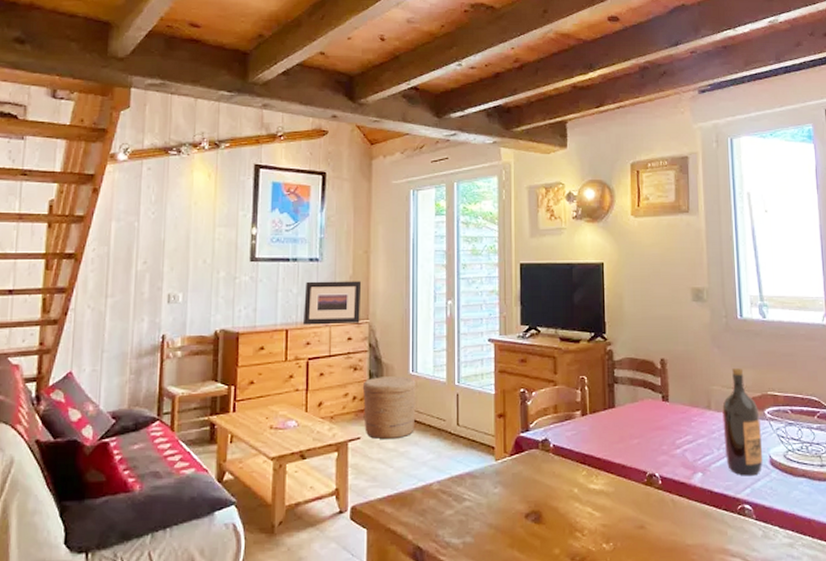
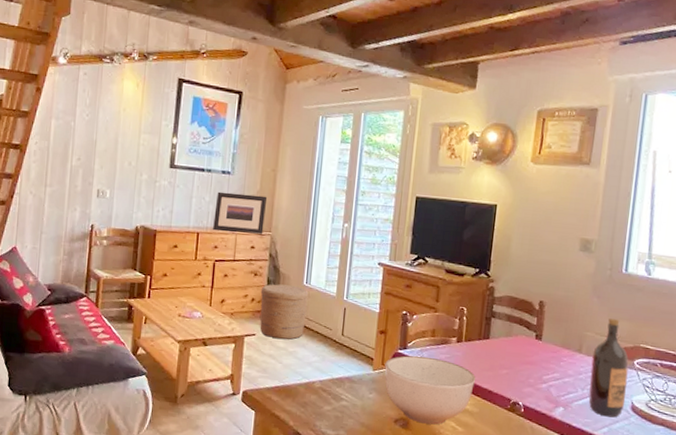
bowl: none [508,436,607,514] -> present [384,355,476,425]

